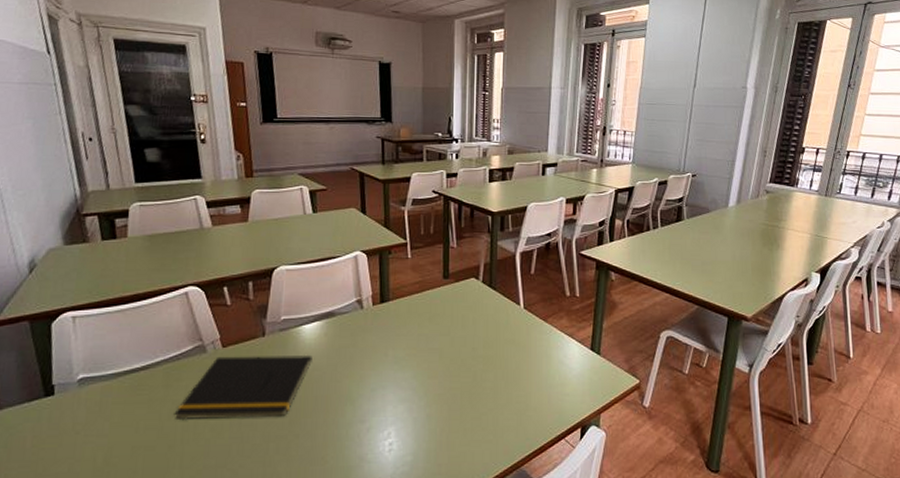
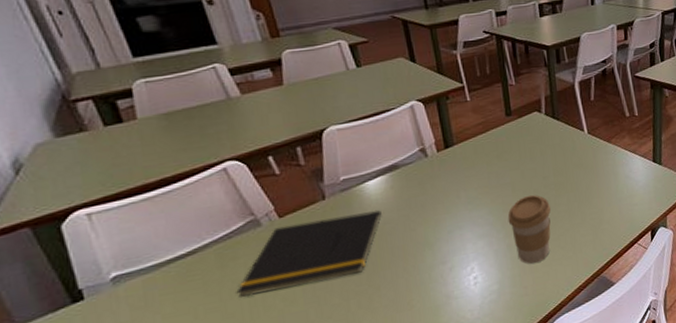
coffee cup: none [431,364,477,441] -> present [507,194,552,264]

